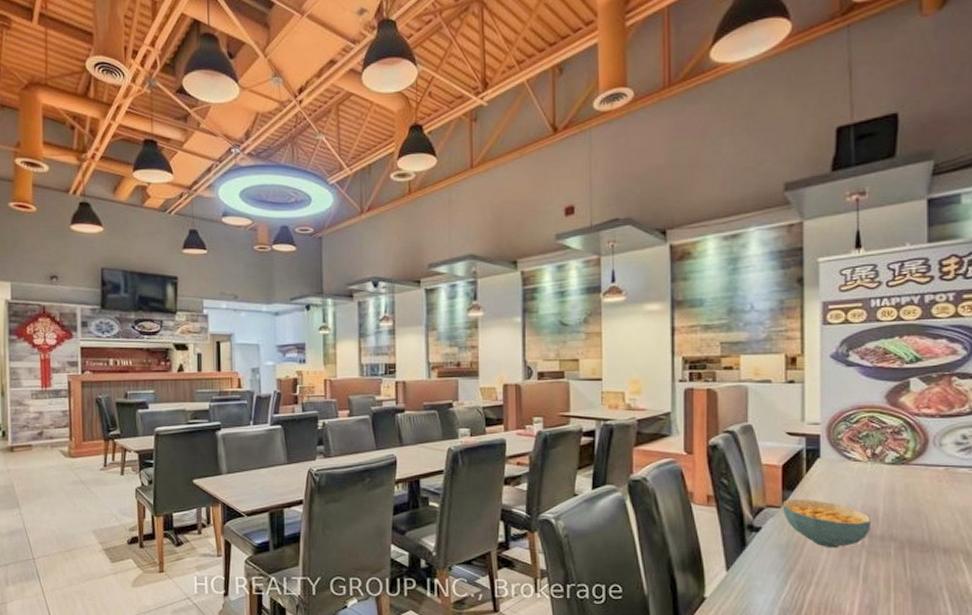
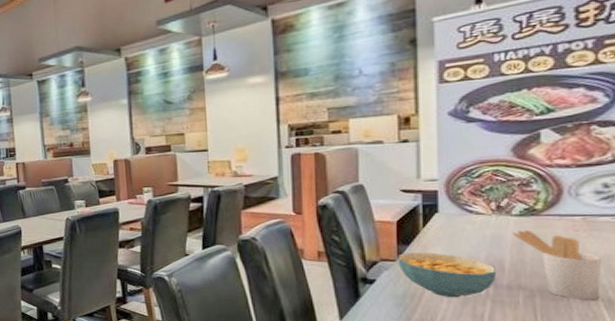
utensil holder: none [885,478,960,552] -> present [512,229,601,300]

